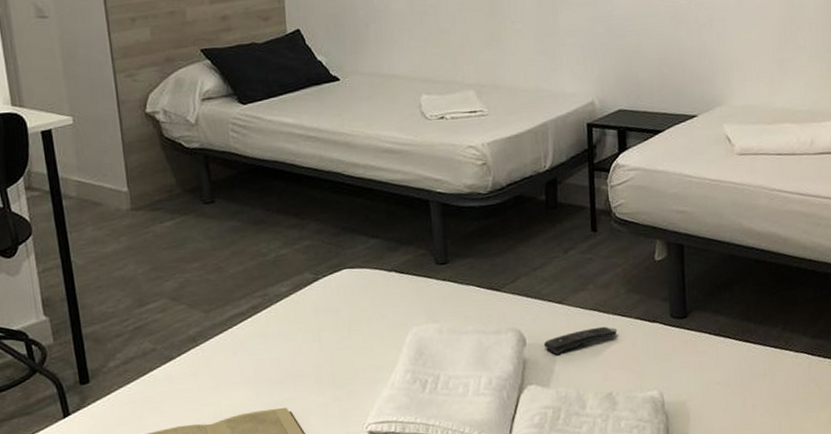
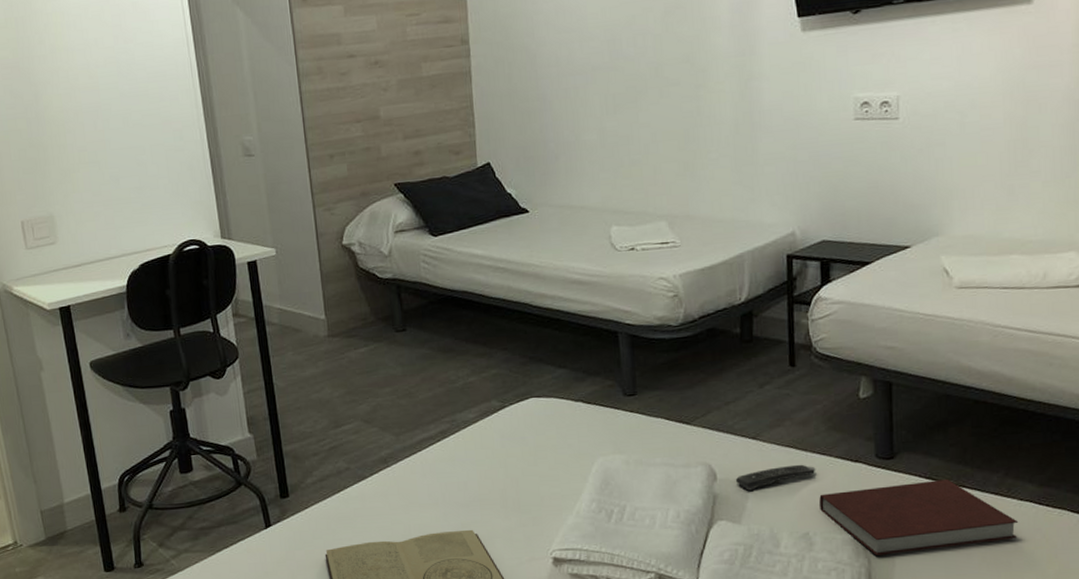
notebook: none [621,334,796,411] -> present [819,478,1019,555]

